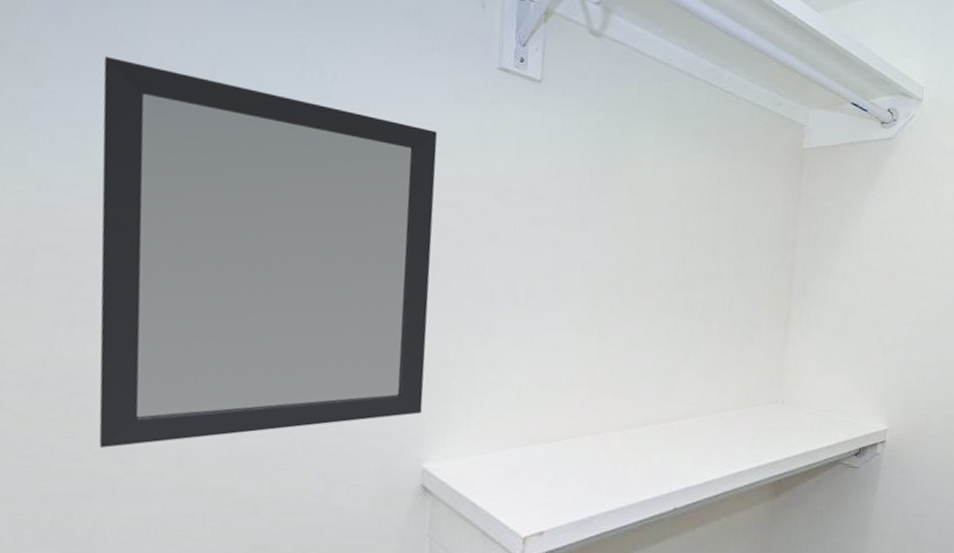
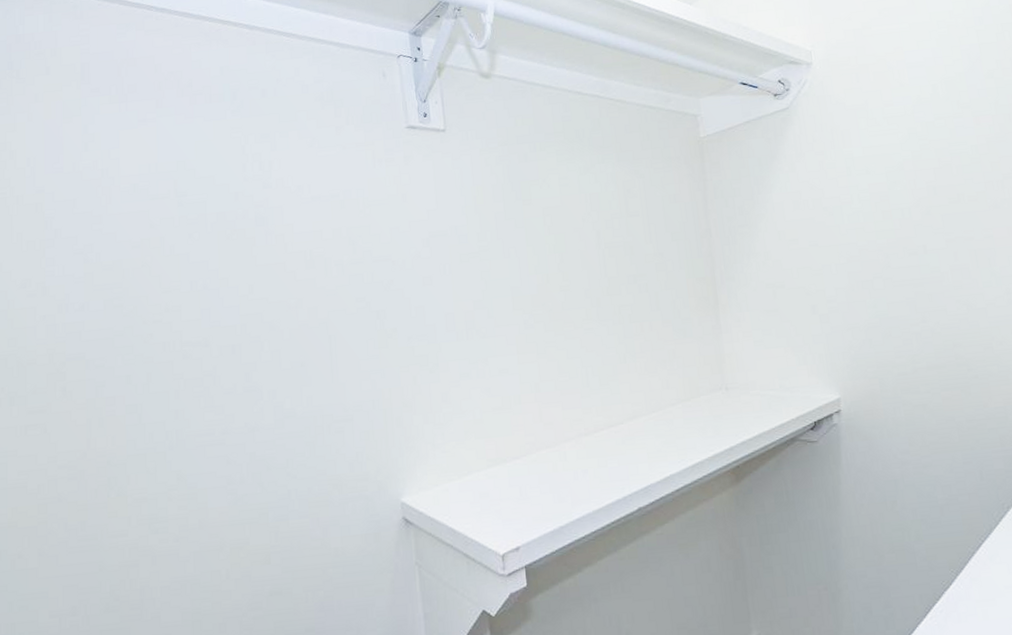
home mirror: present [99,57,437,448] -> none [92,190,392,522]

